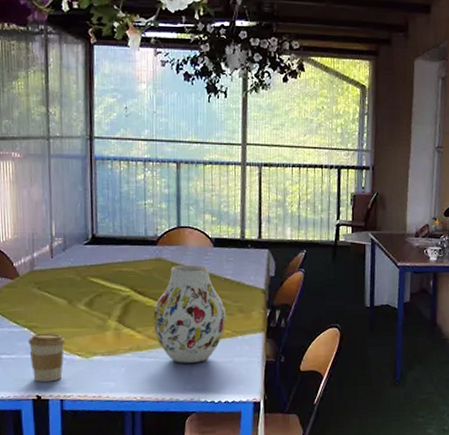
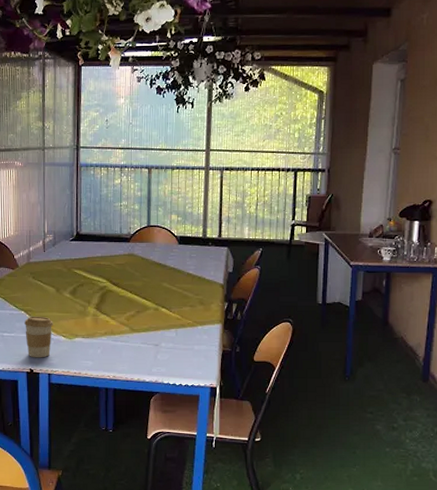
vase: present [153,264,227,363] -> none [125,260,189,348]

